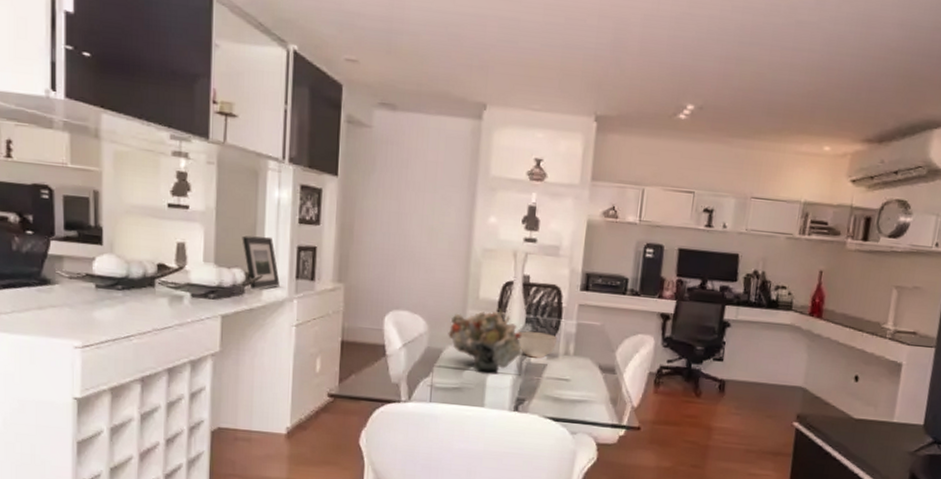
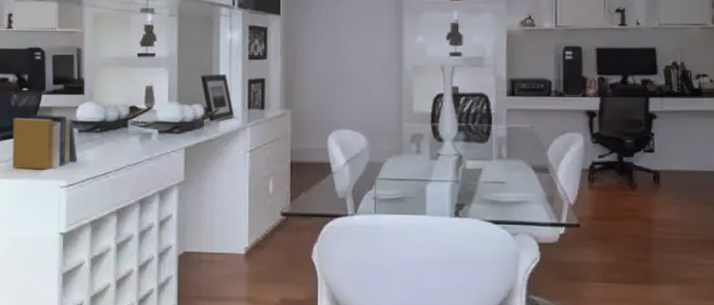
books: none [15,262,95,328] -> present [12,114,78,170]
flower arrangement: present [448,308,522,375] -> none [387,119,457,184]
bowl: present [518,331,558,359] -> none [452,139,490,164]

